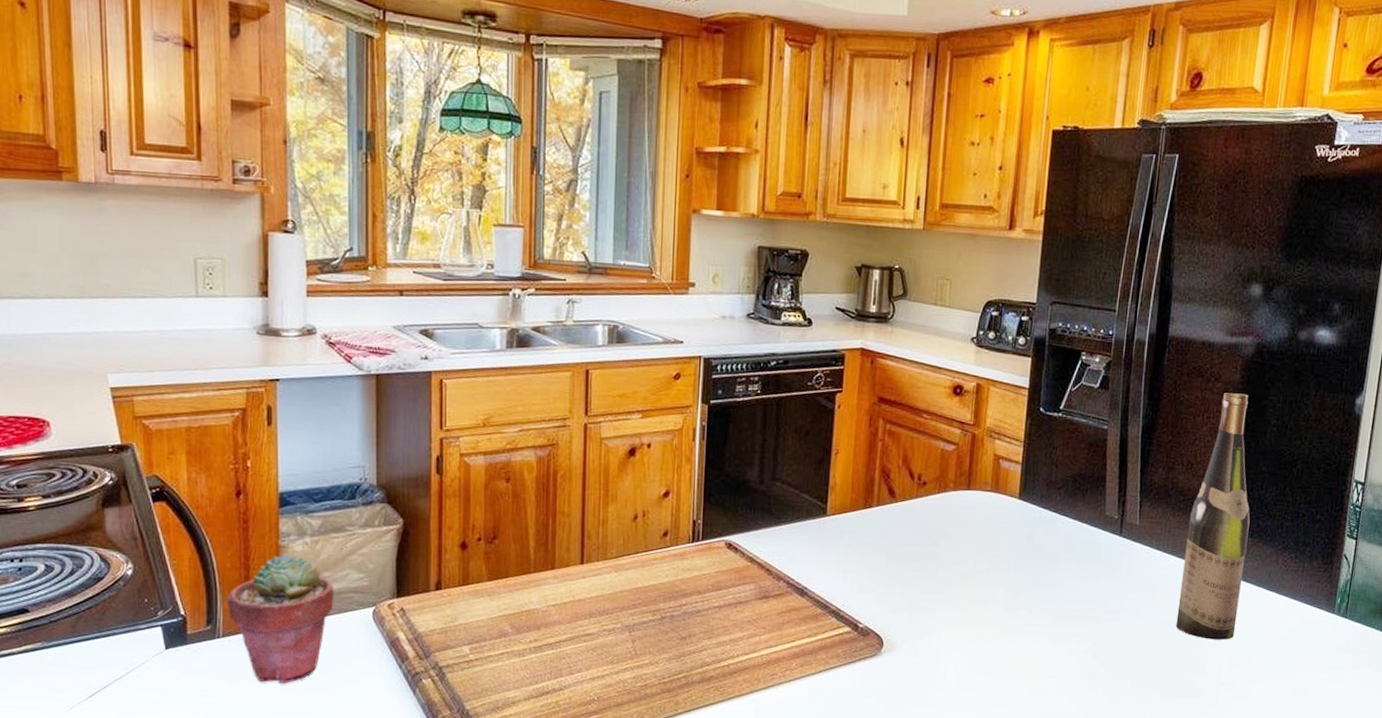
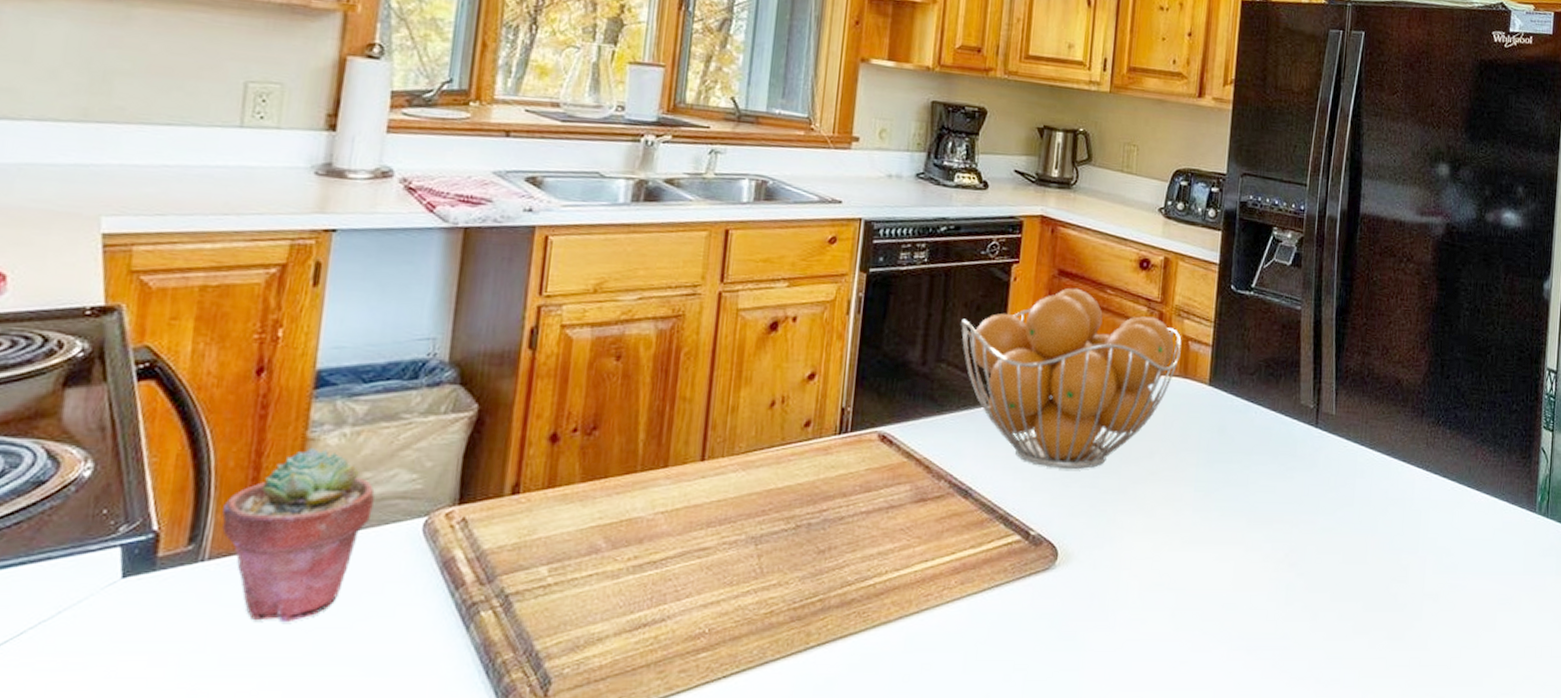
fruit basket: none [792,413,993,572] -> present [961,287,1182,469]
wine bottle: present [1176,393,1250,640] -> none [1376,274,1448,544]

